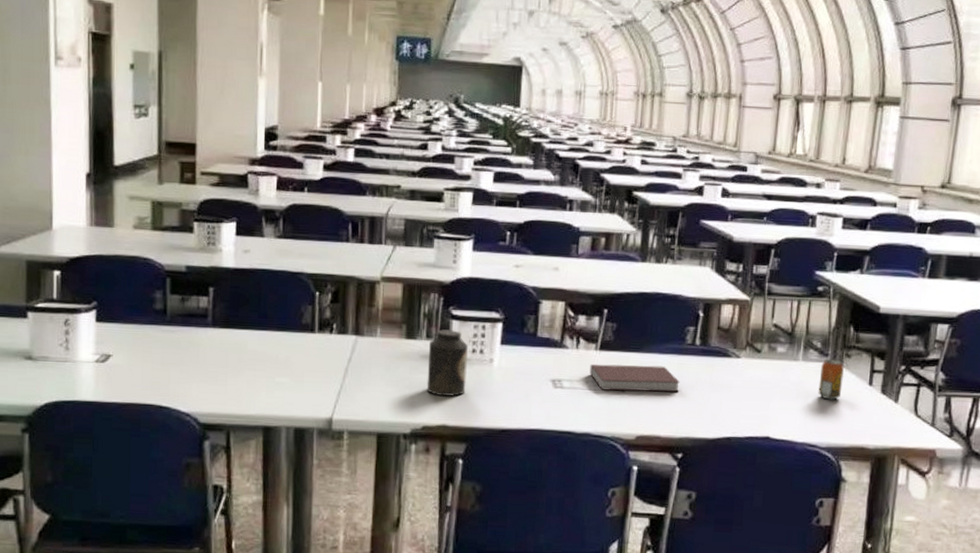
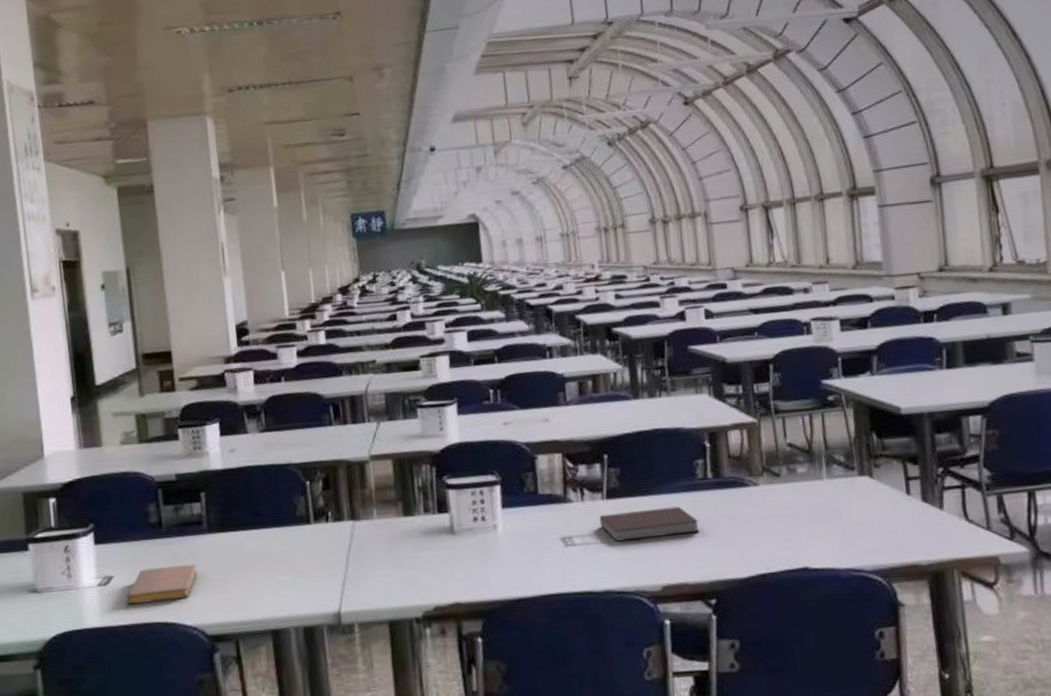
notebook: none [122,352,197,386] -> present [126,563,198,605]
canister: present [426,329,468,396] -> none [427,500,474,572]
beverage can: present [818,358,845,400] -> none [849,471,878,517]

